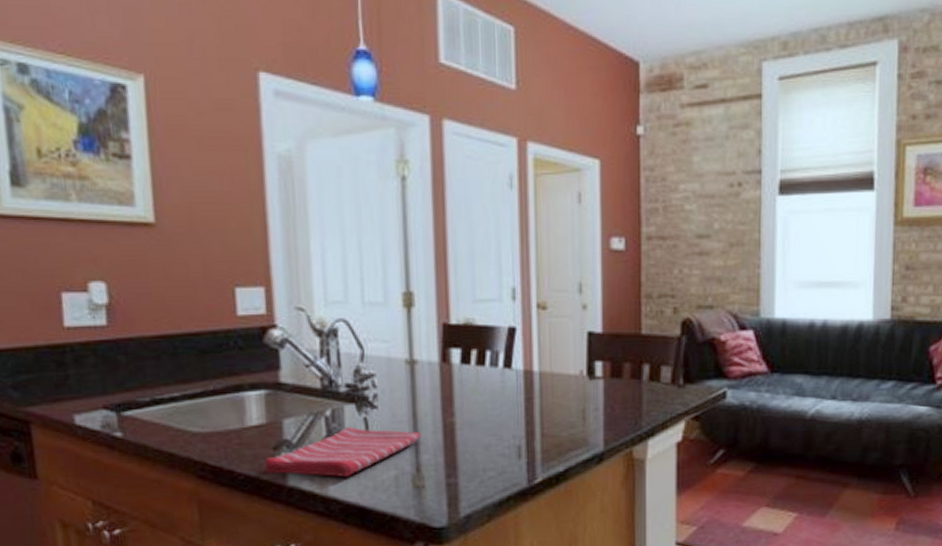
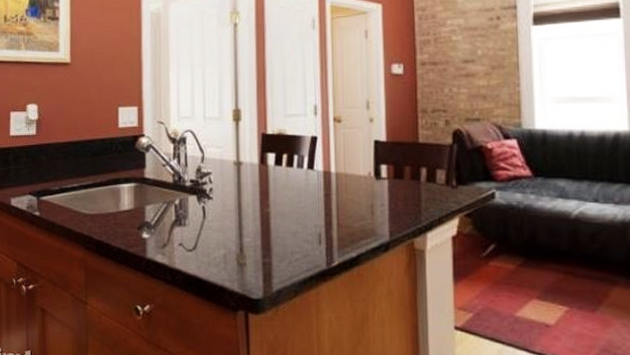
dish towel: present [264,426,421,477] -> none [131,213,244,253]

